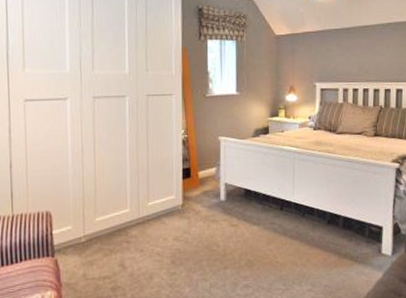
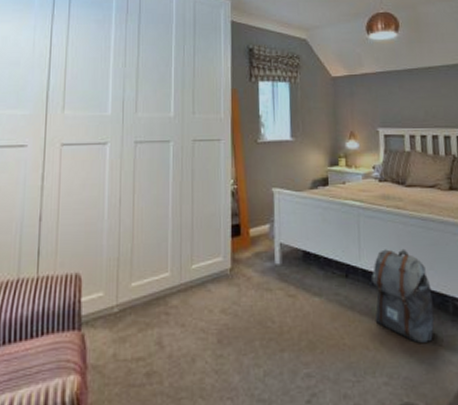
backpack: none [303,186,353,259] -> present [372,248,435,343]

